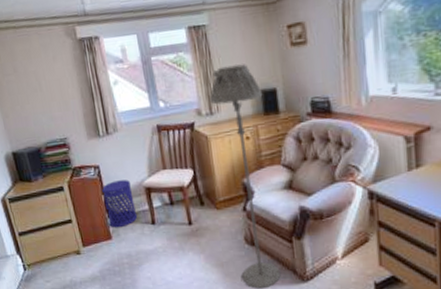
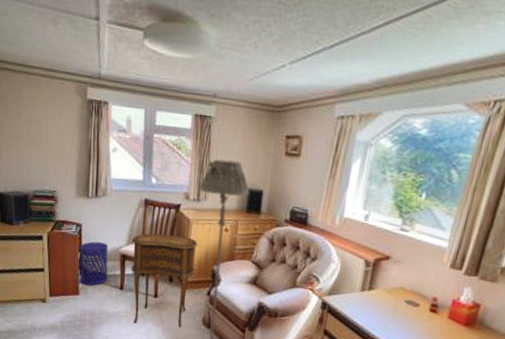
side table: none [152,154,226,257] -> present [131,233,198,327]

